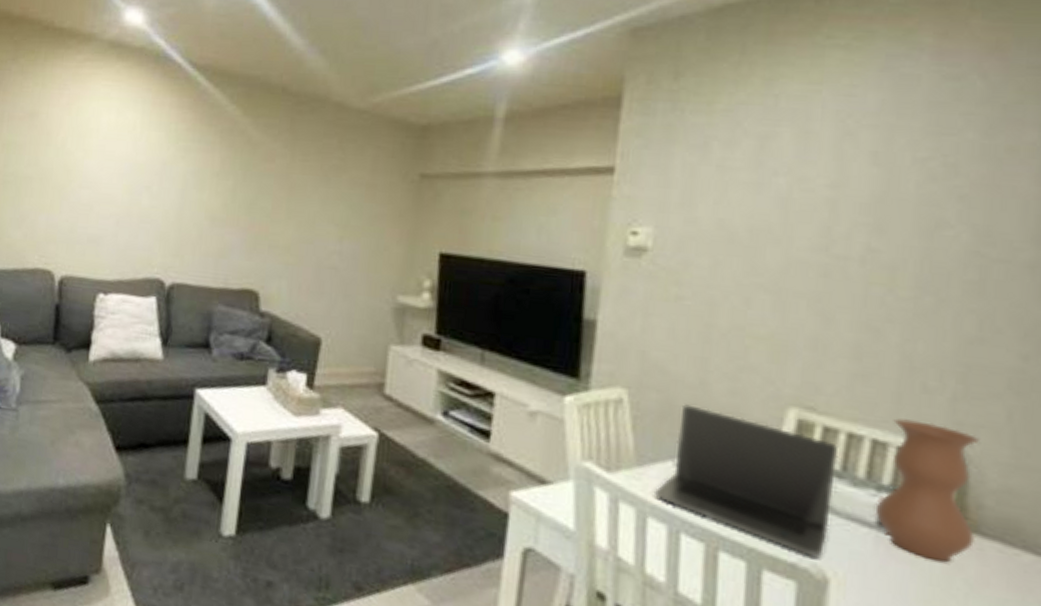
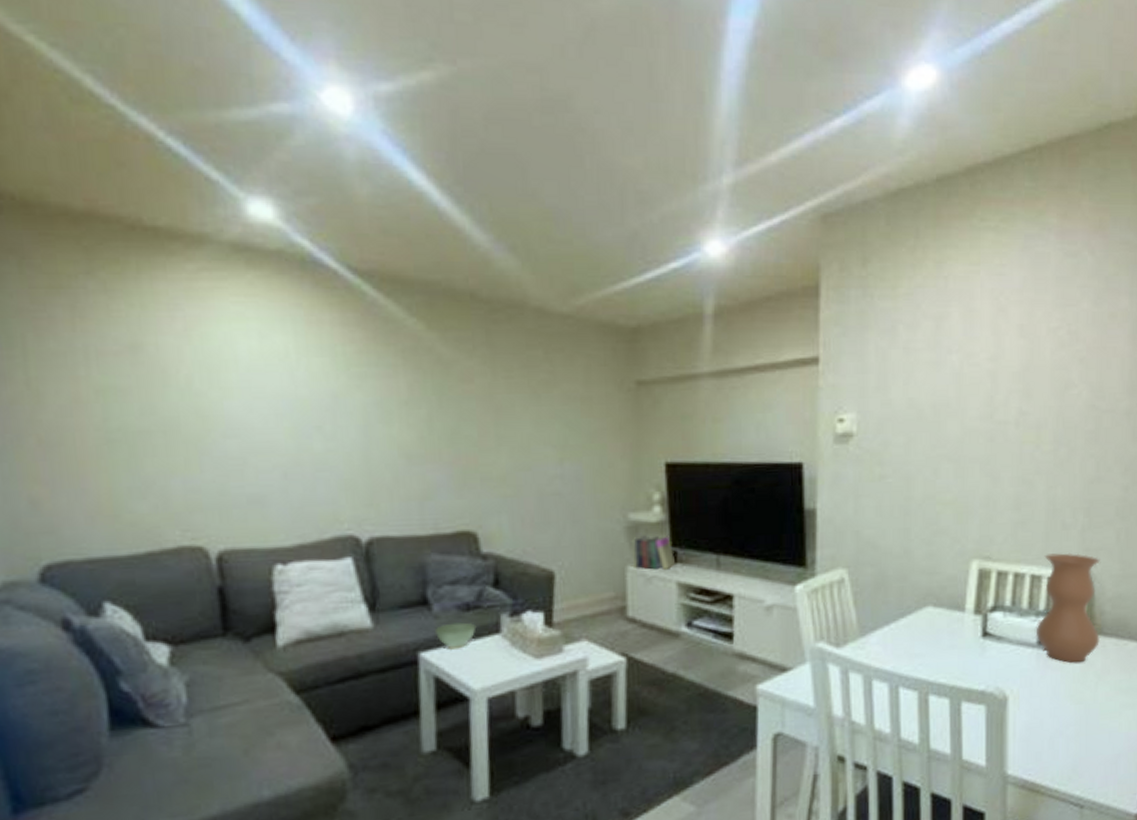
bowl: none [211,368,247,393] -> present [434,622,477,650]
books: none [396,318,439,357] -> present [631,535,676,571]
laptop computer: present [653,404,838,557] -> none [875,573,1009,682]

